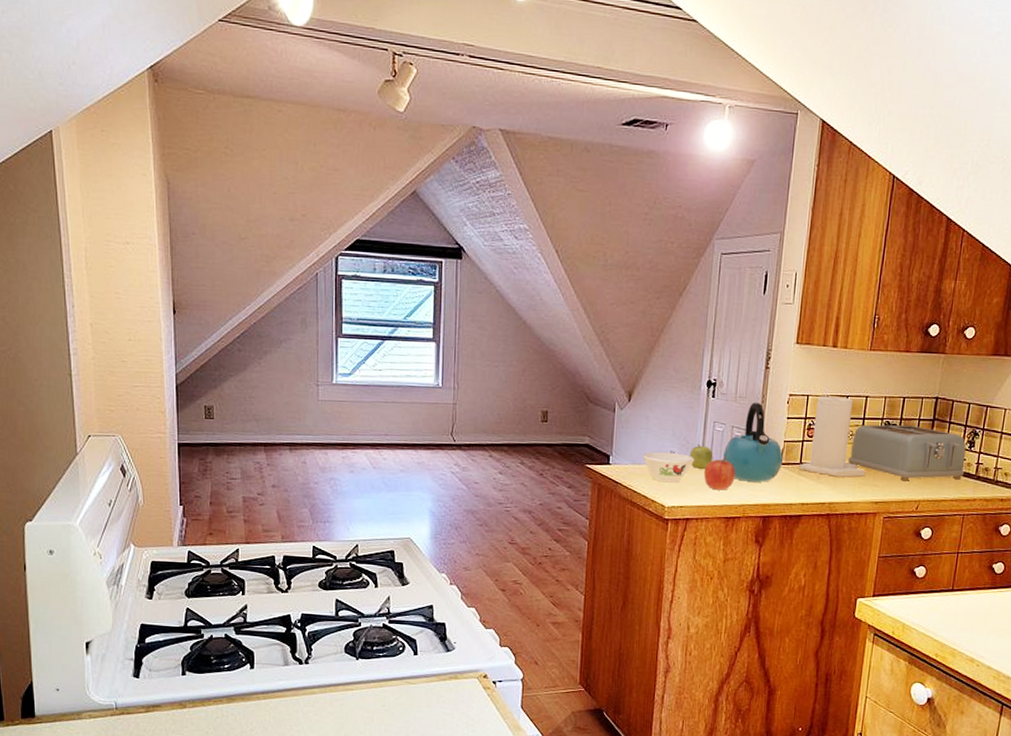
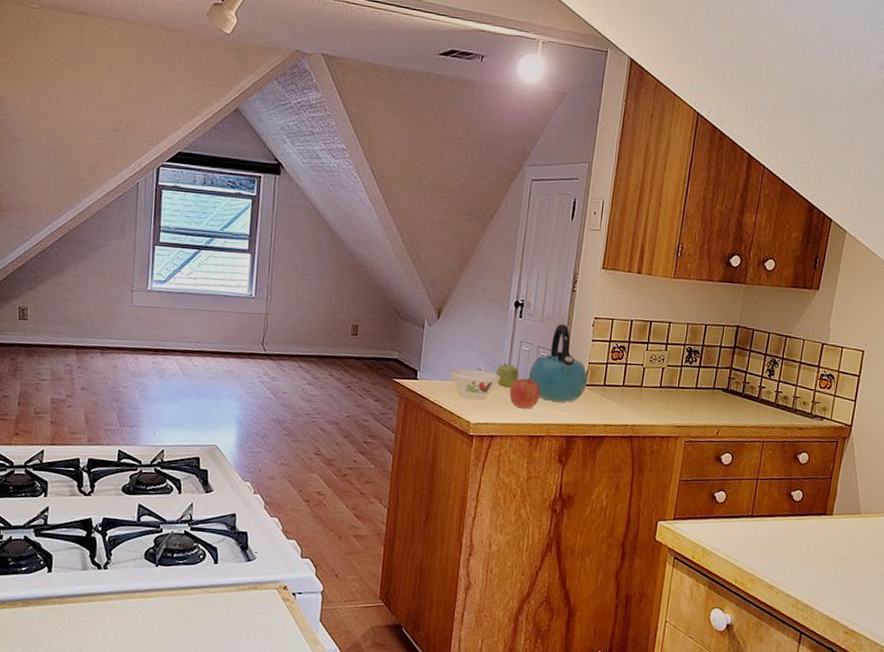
paper towel: present [799,395,866,477] -> none [603,320,668,401]
toaster: present [848,424,966,481] -> none [650,350,766,407]

